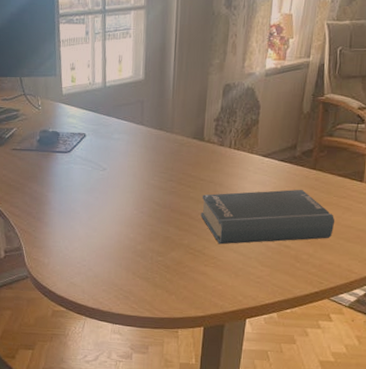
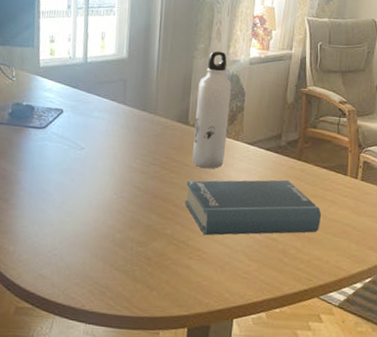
water bottle: none [208,65,247,183] -> present [192,51,232,169]

